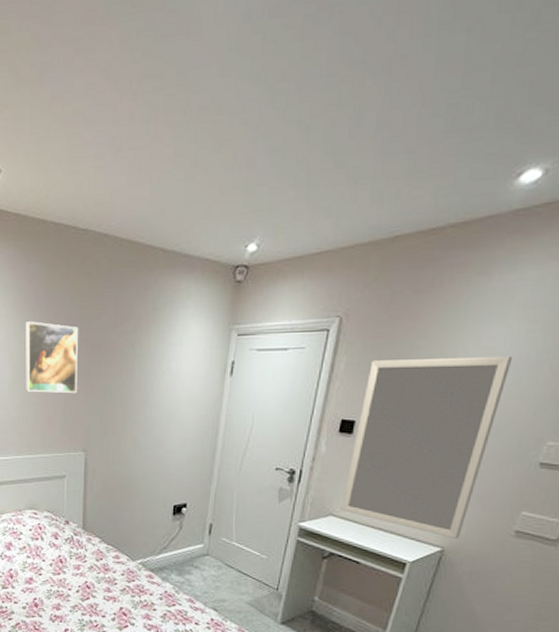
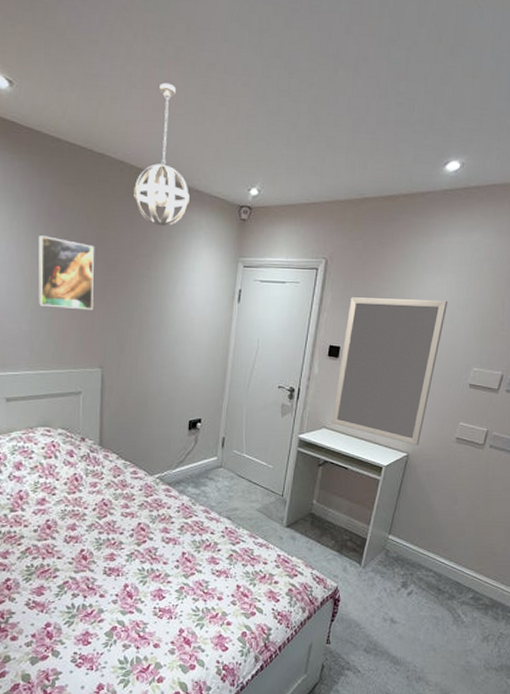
pendant light: none [118,138,177,300] -> present [134,82,189,227]

